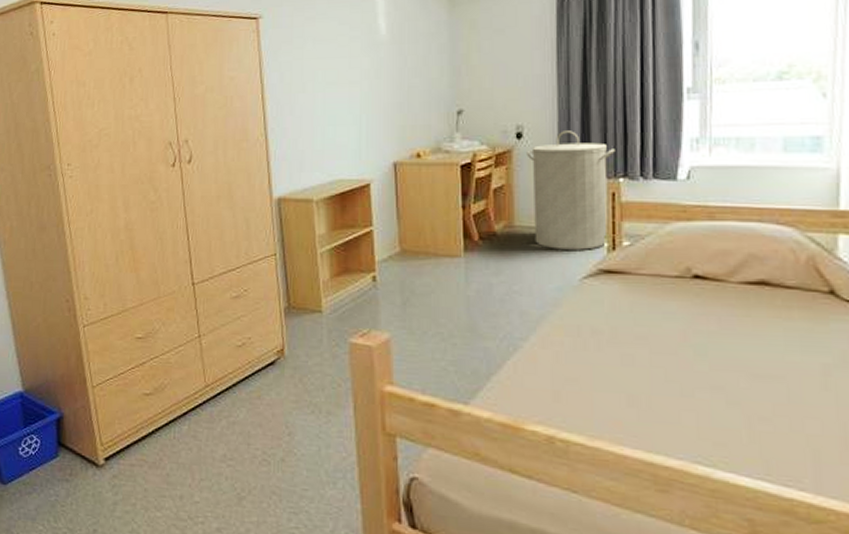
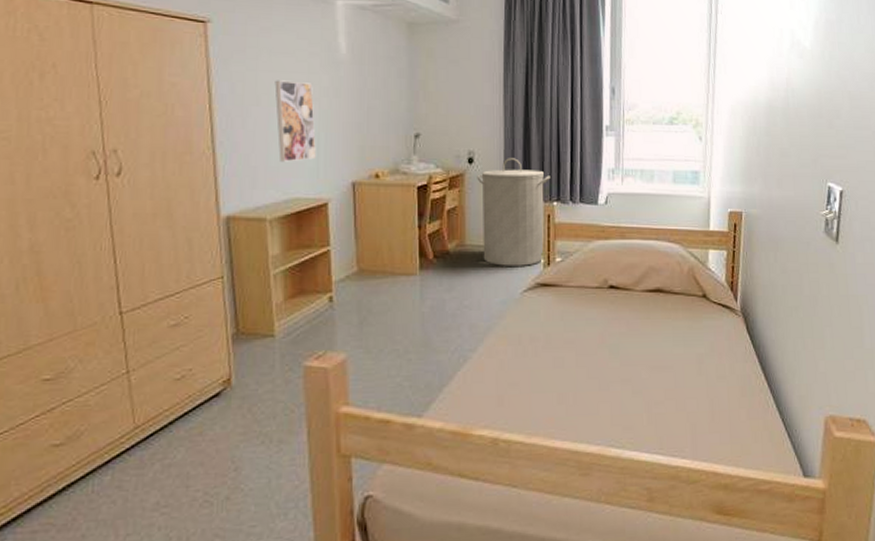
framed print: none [319,66,358,145] -> present [274,80,316,162]

